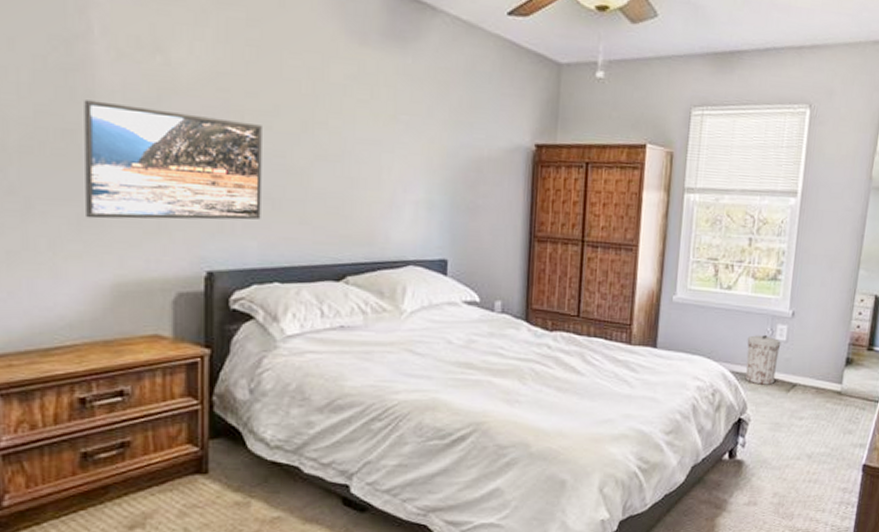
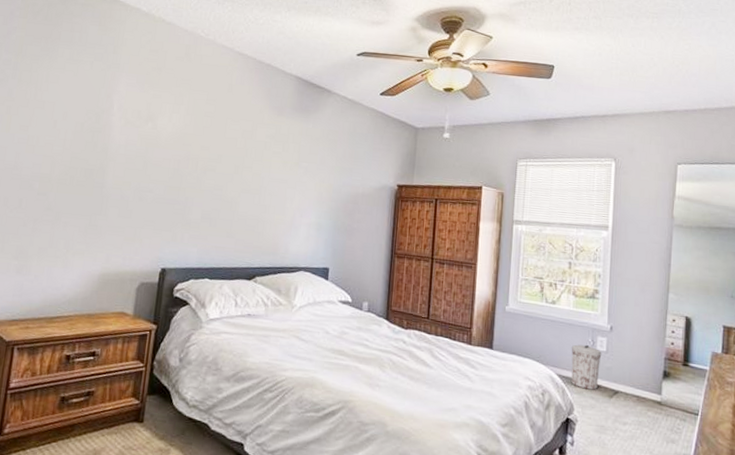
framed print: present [84,100,262,220] -> none [91,150,209,233]

